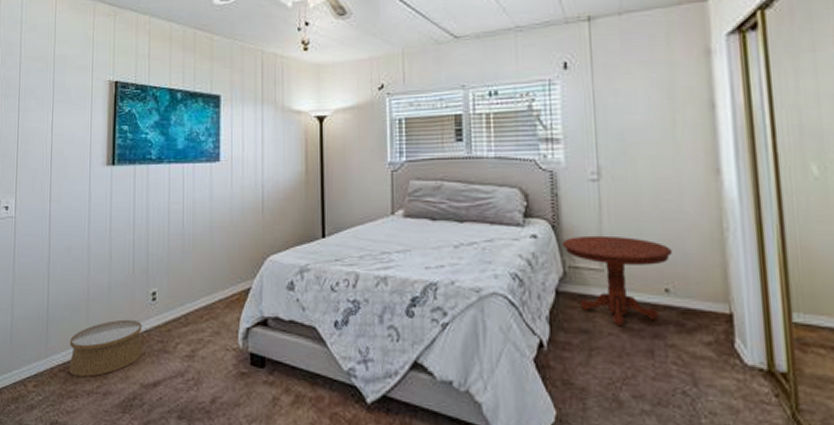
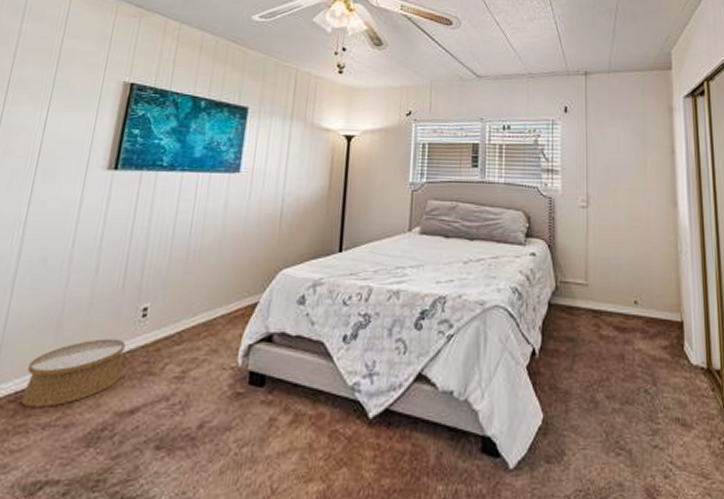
pedestal table: present [562,235,672,325] -> none [555,254,640,333]

